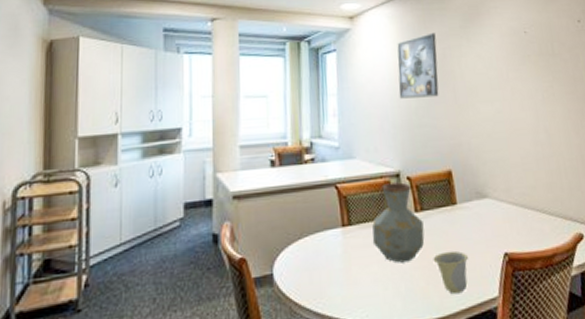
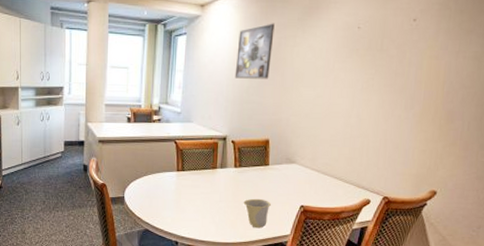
vase: present [372,182,425,263] -> none [198,144,240,202]

